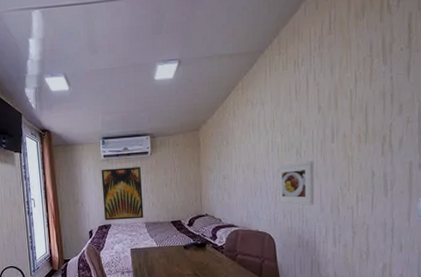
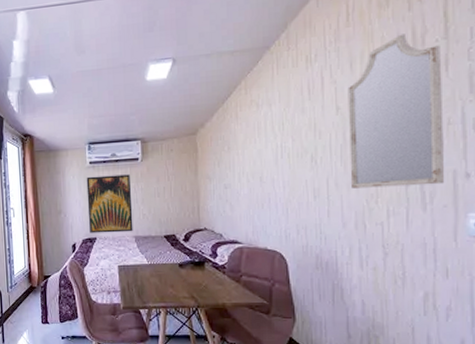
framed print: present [277,161,315,206] -> none [288,168,335,220]
home mirror: none [328,42,405,178] -> present [348,33,445,189]

